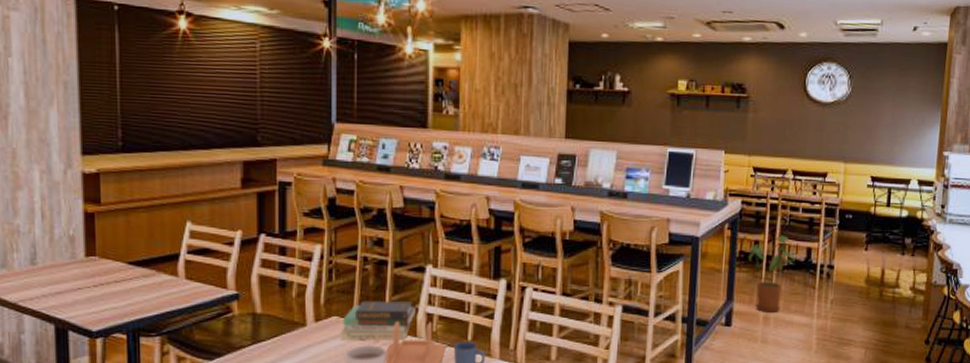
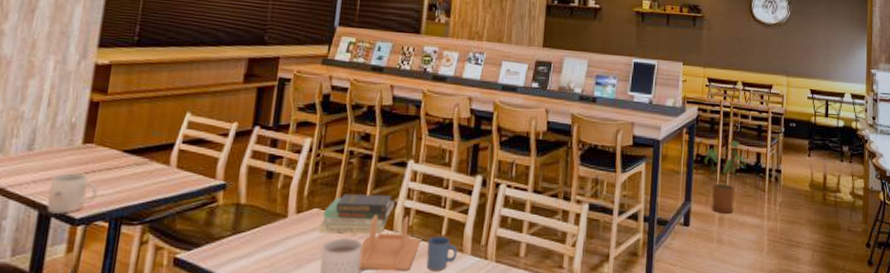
mug: none [60,286,109,328] -> present [47,173,98,215]

